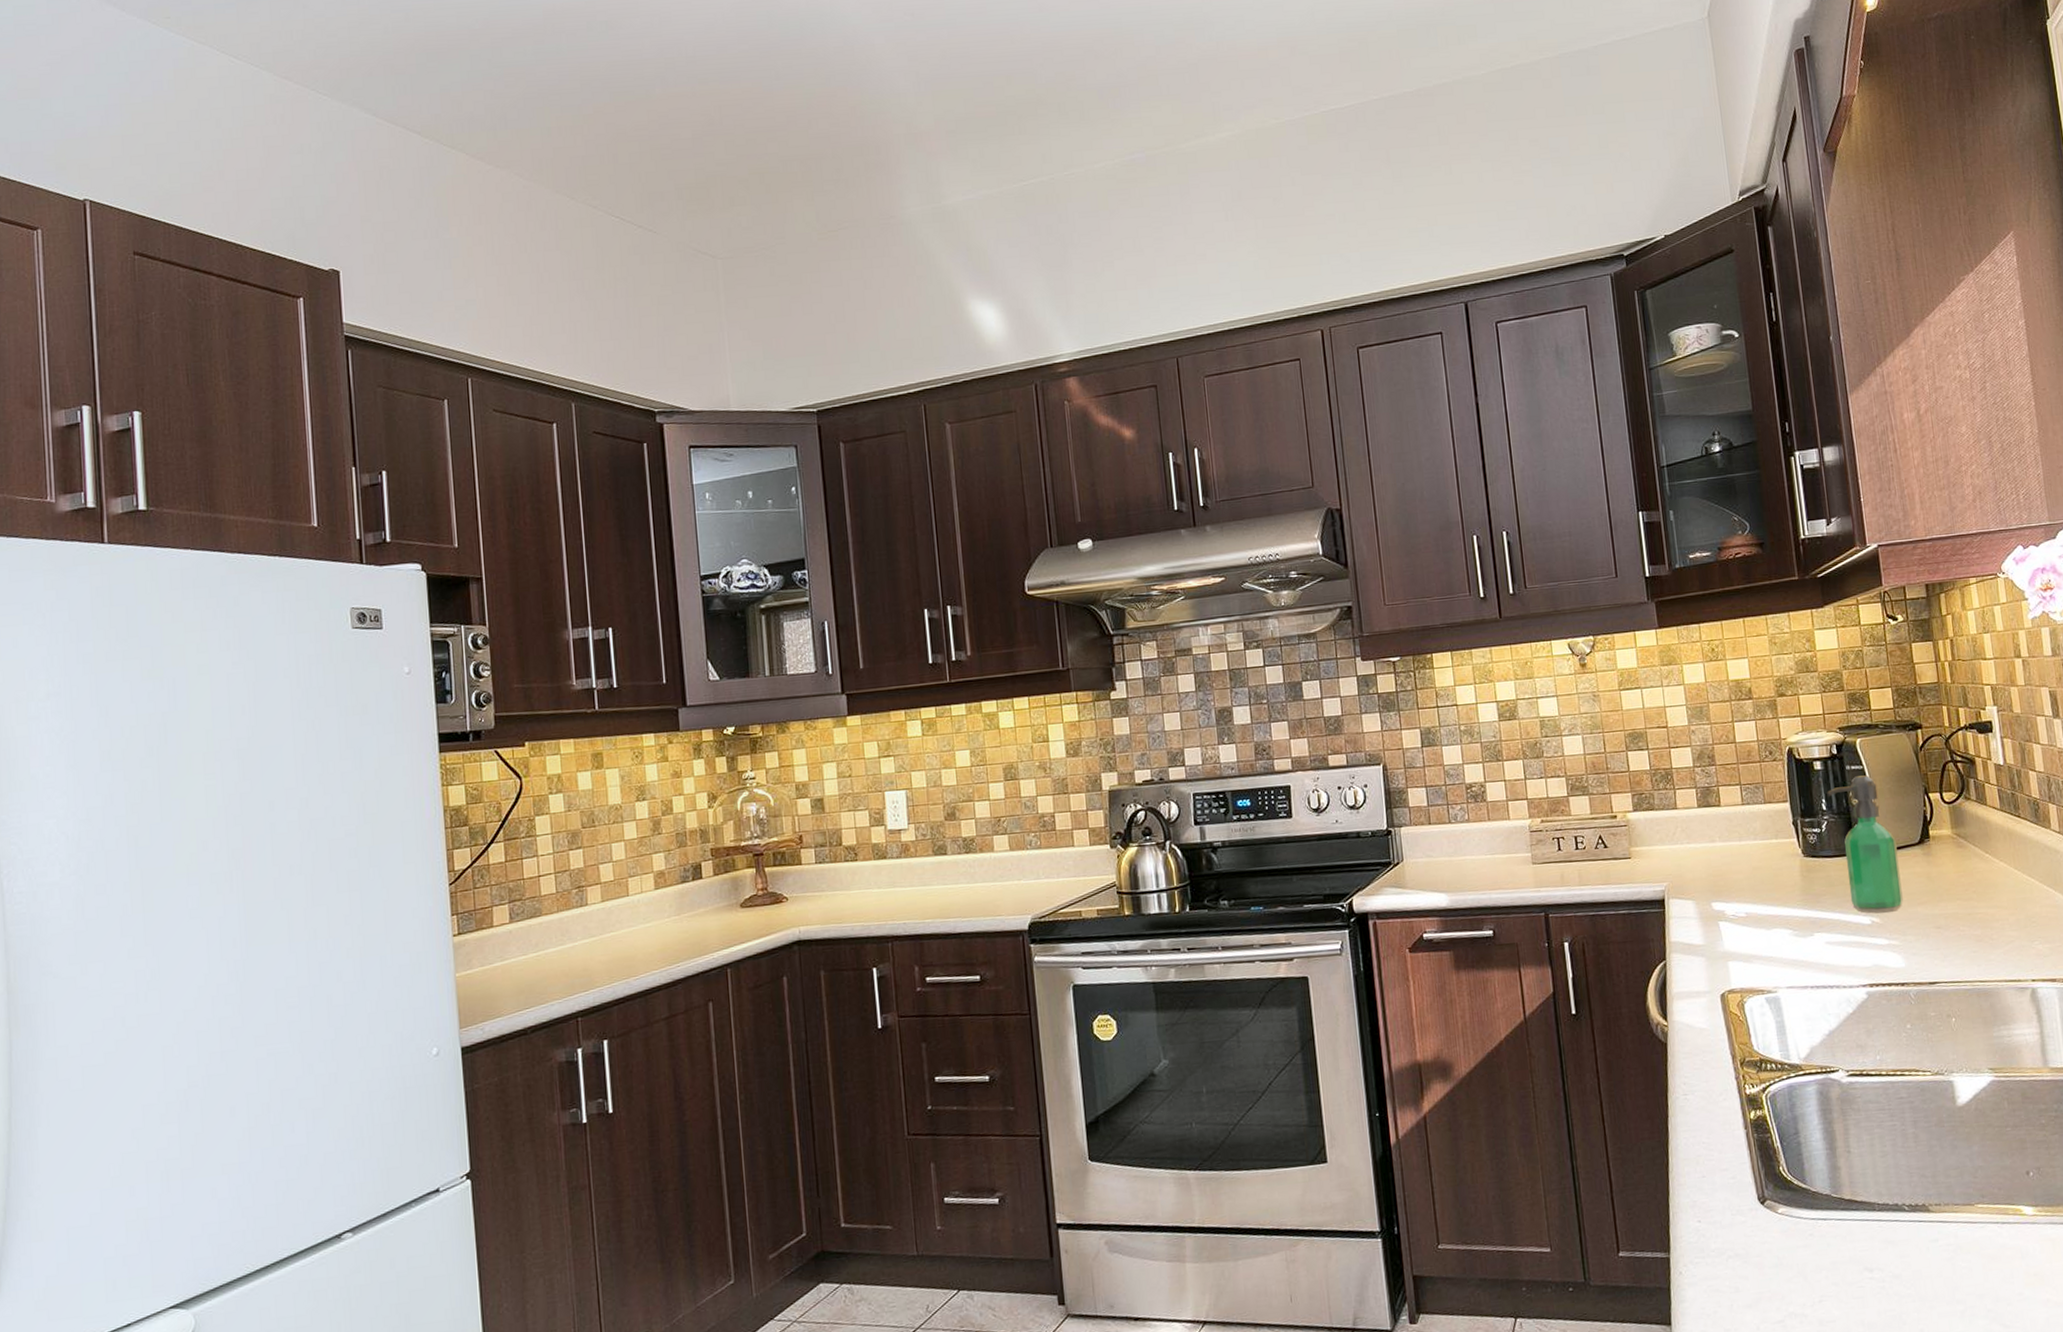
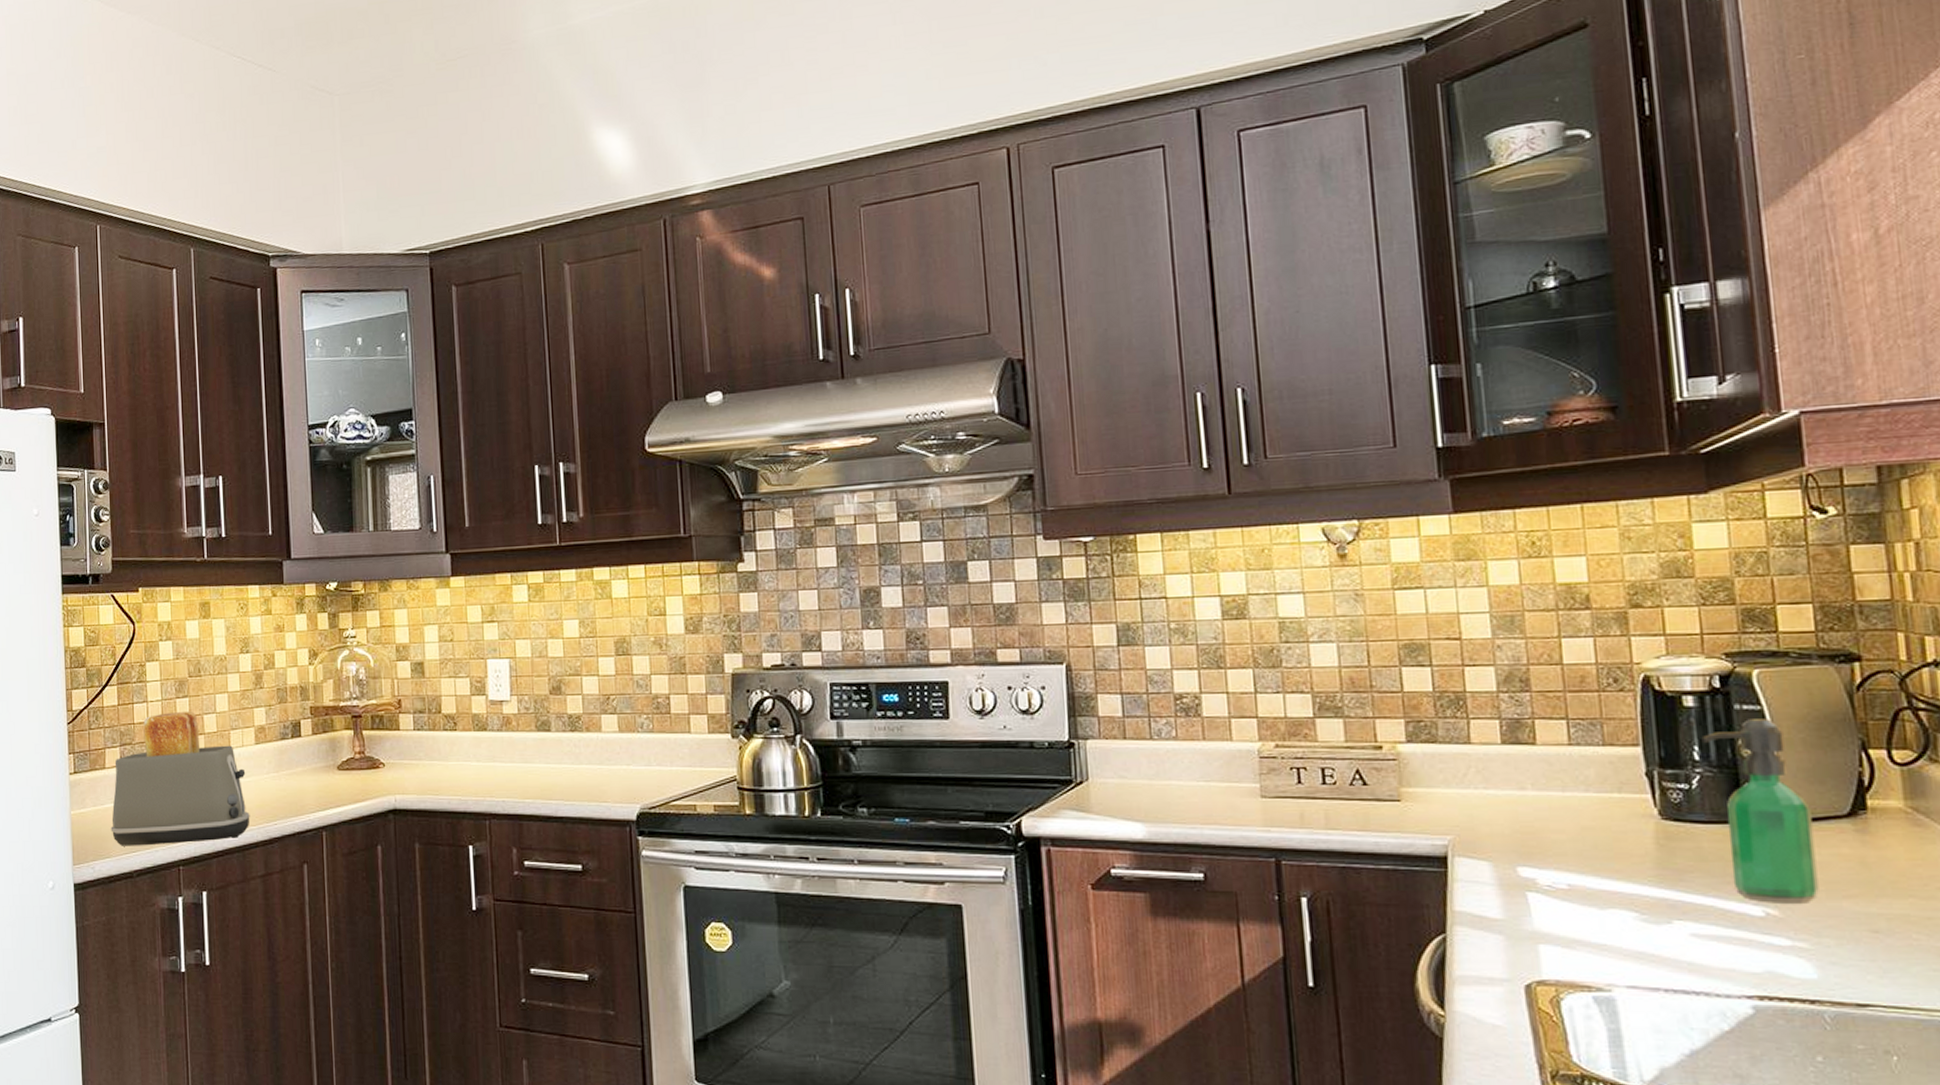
toaster: none [501,861,652,1004] -> present [110,711,250,846]

